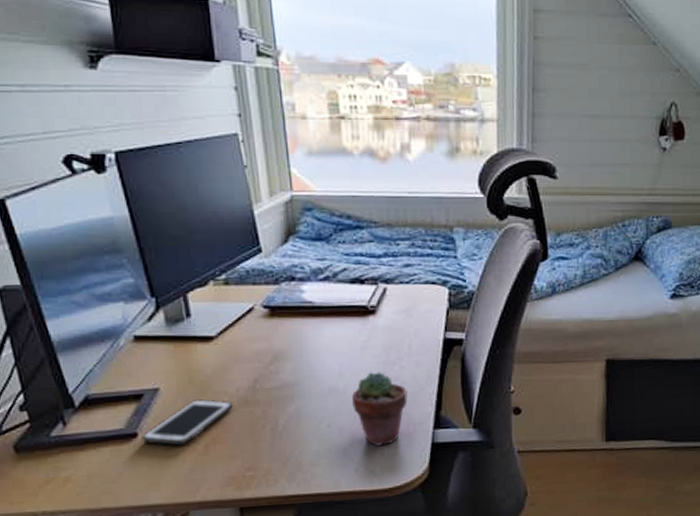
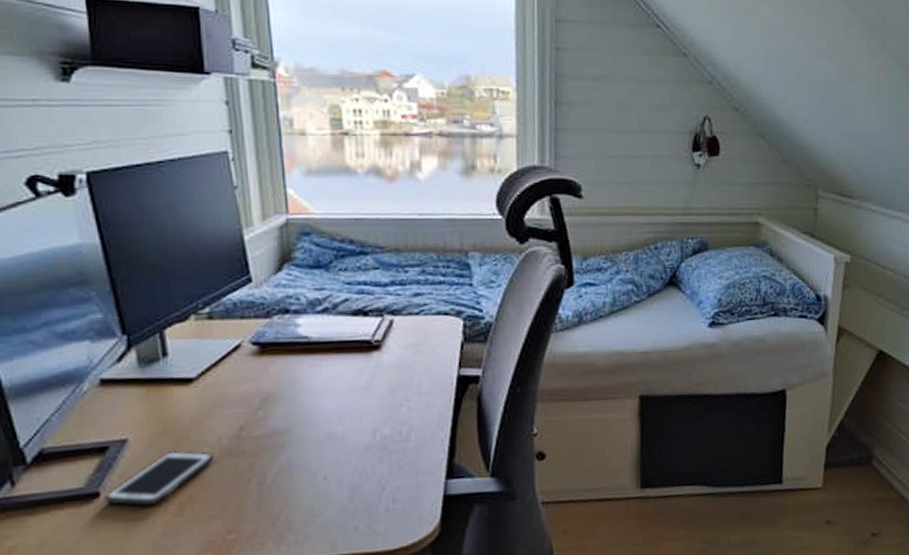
potted succulent: present [352,372,408,447] -> none [353,415,416,502]

